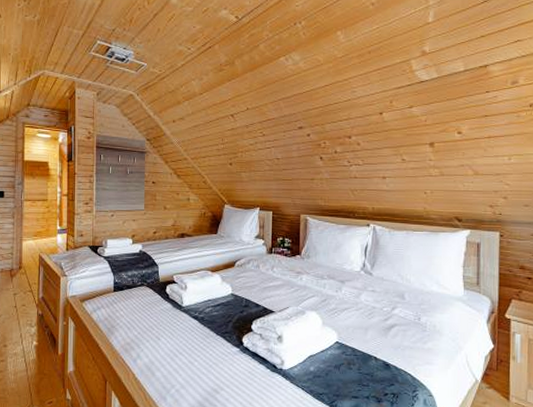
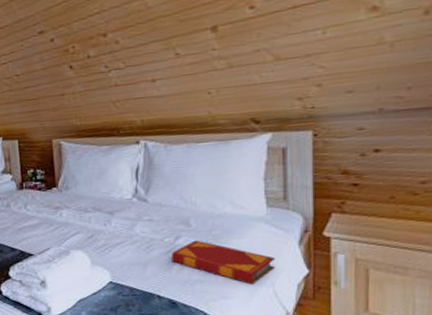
hardback book: none [388,311,470,354] -> present [171,240,276,285]

